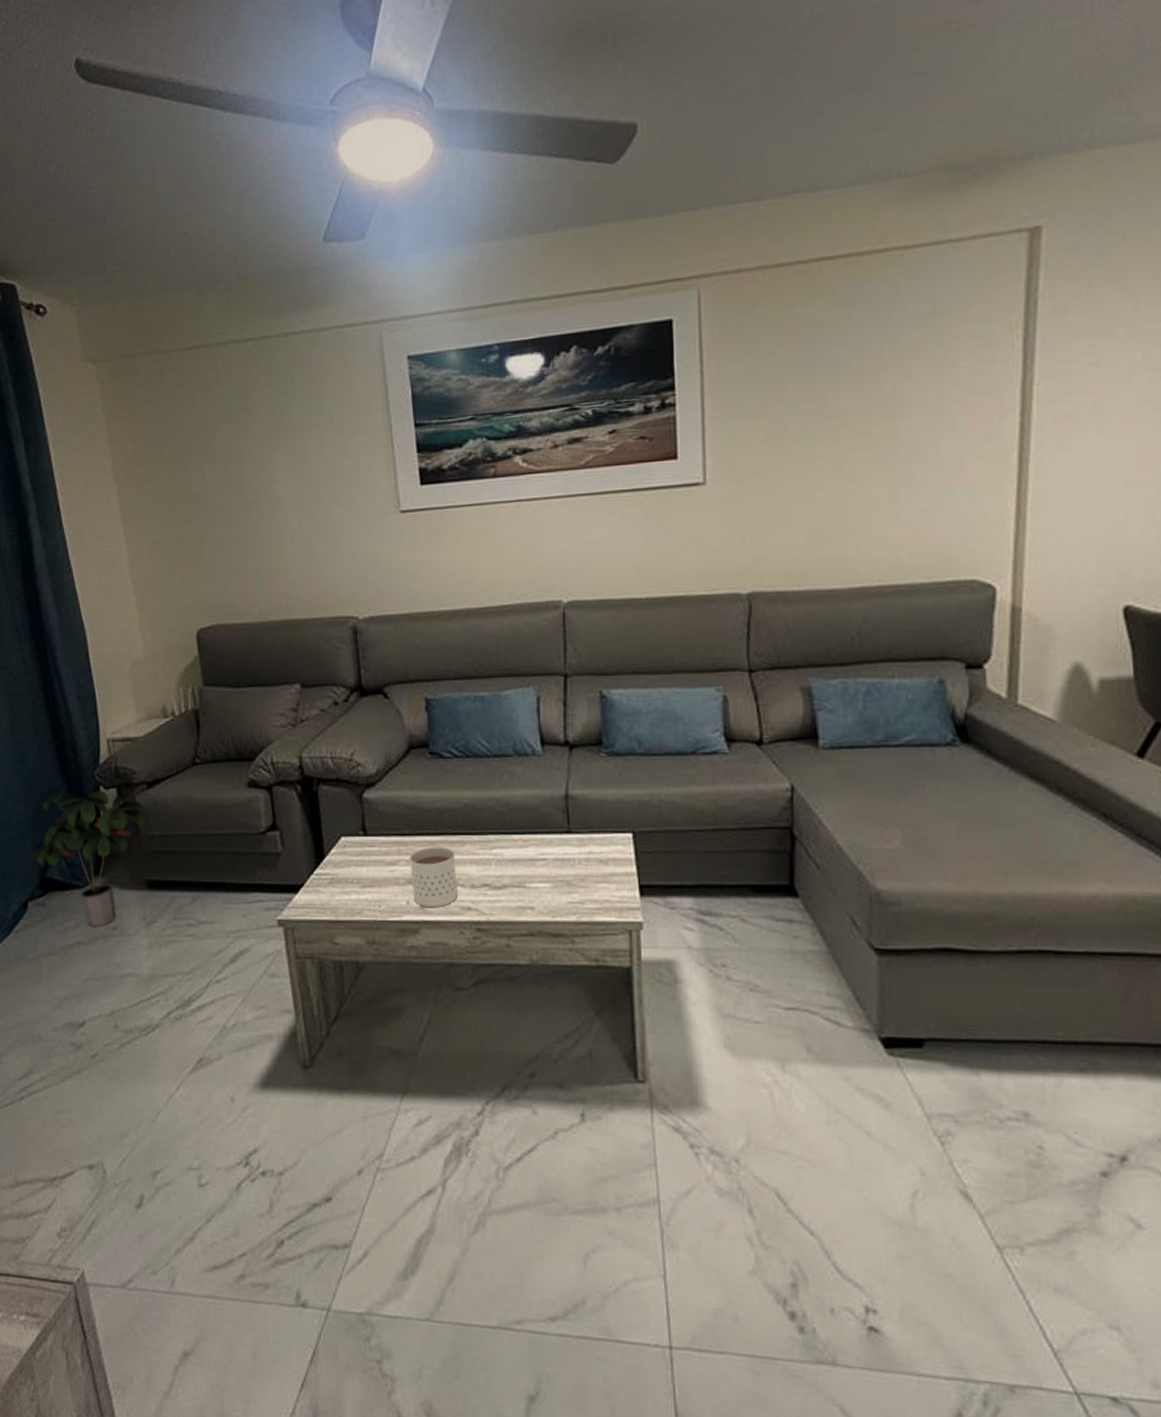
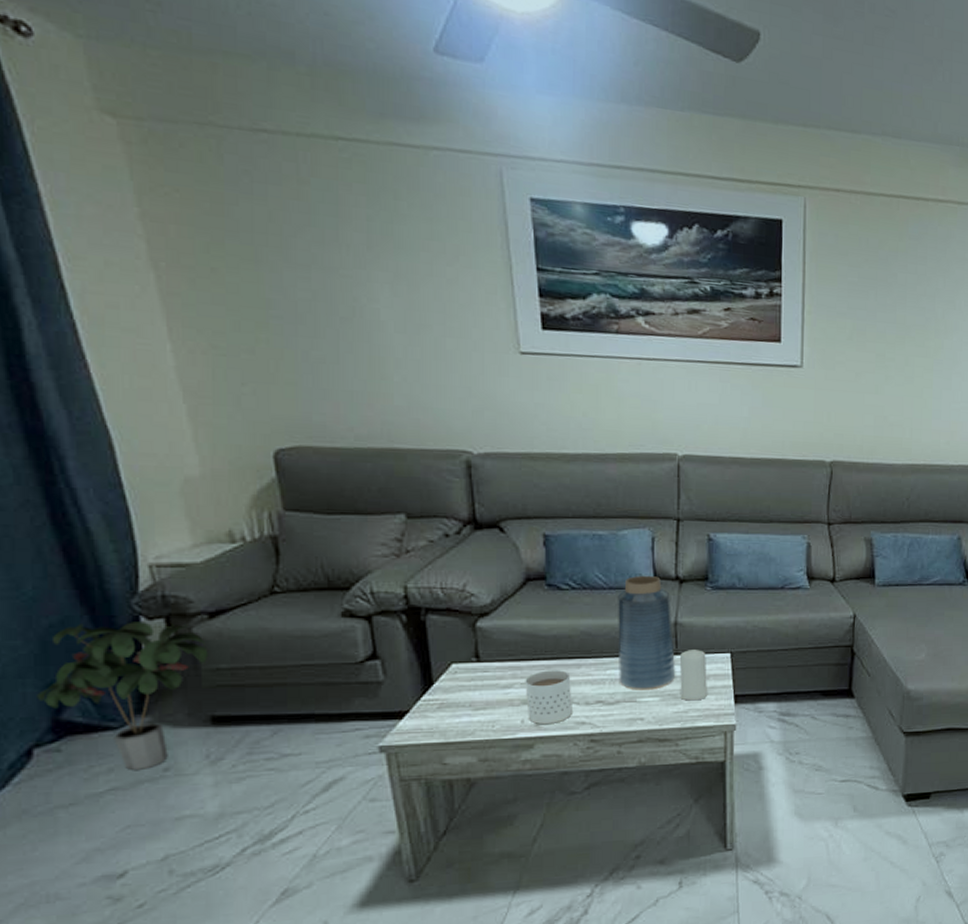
vase: none [501,740,569,874] -> present [617,575,676,690]
candle: none [573,828,608,890] -> present [680,650,708,701]

